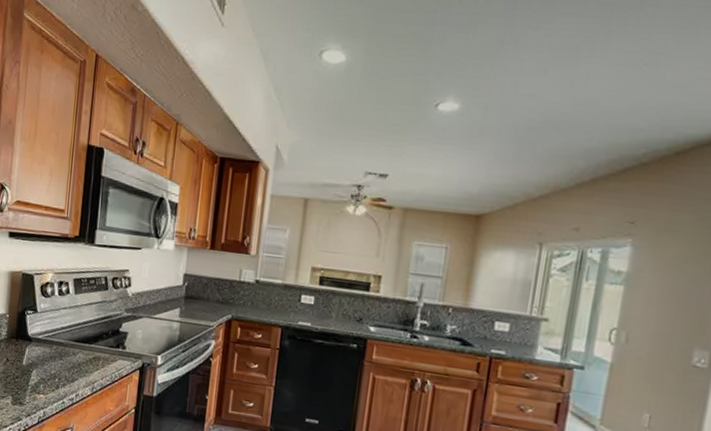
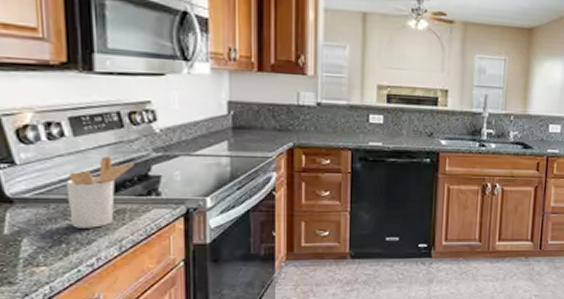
utensil holder: none [64,311,111,370] -> present [65,155,134,228]

